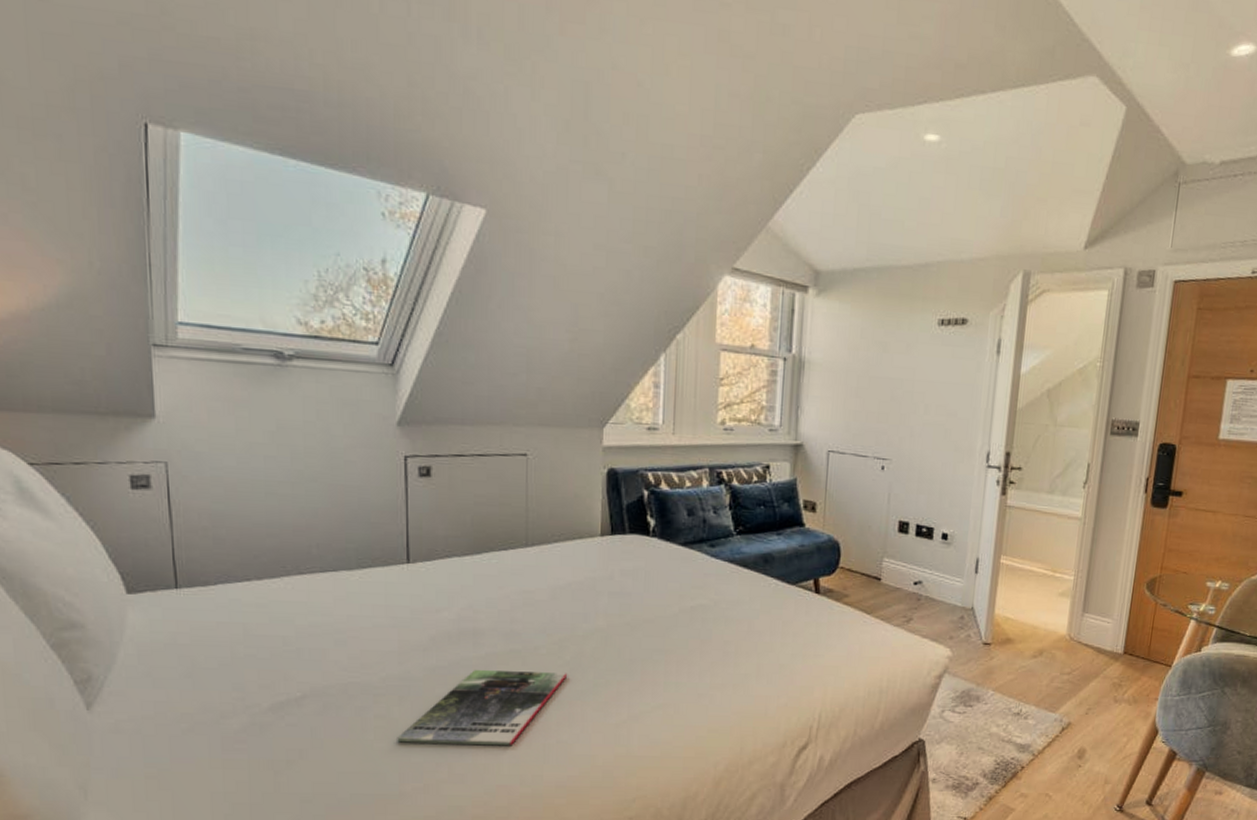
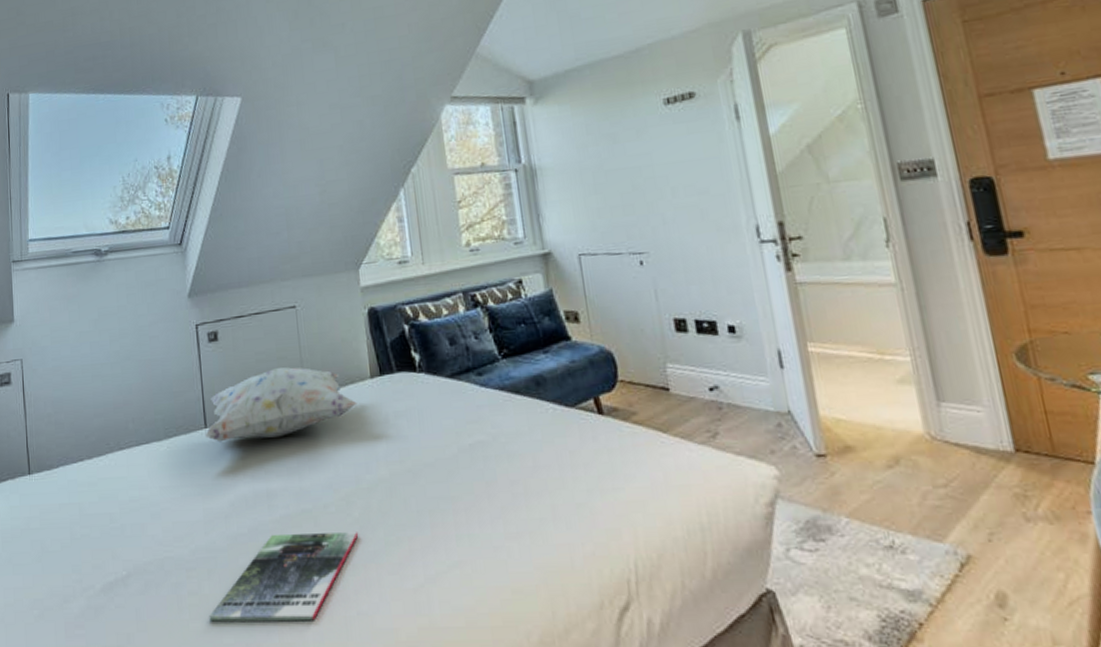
decorative pillow: none [405,512,583,581] -> present [204,366,357,442]

